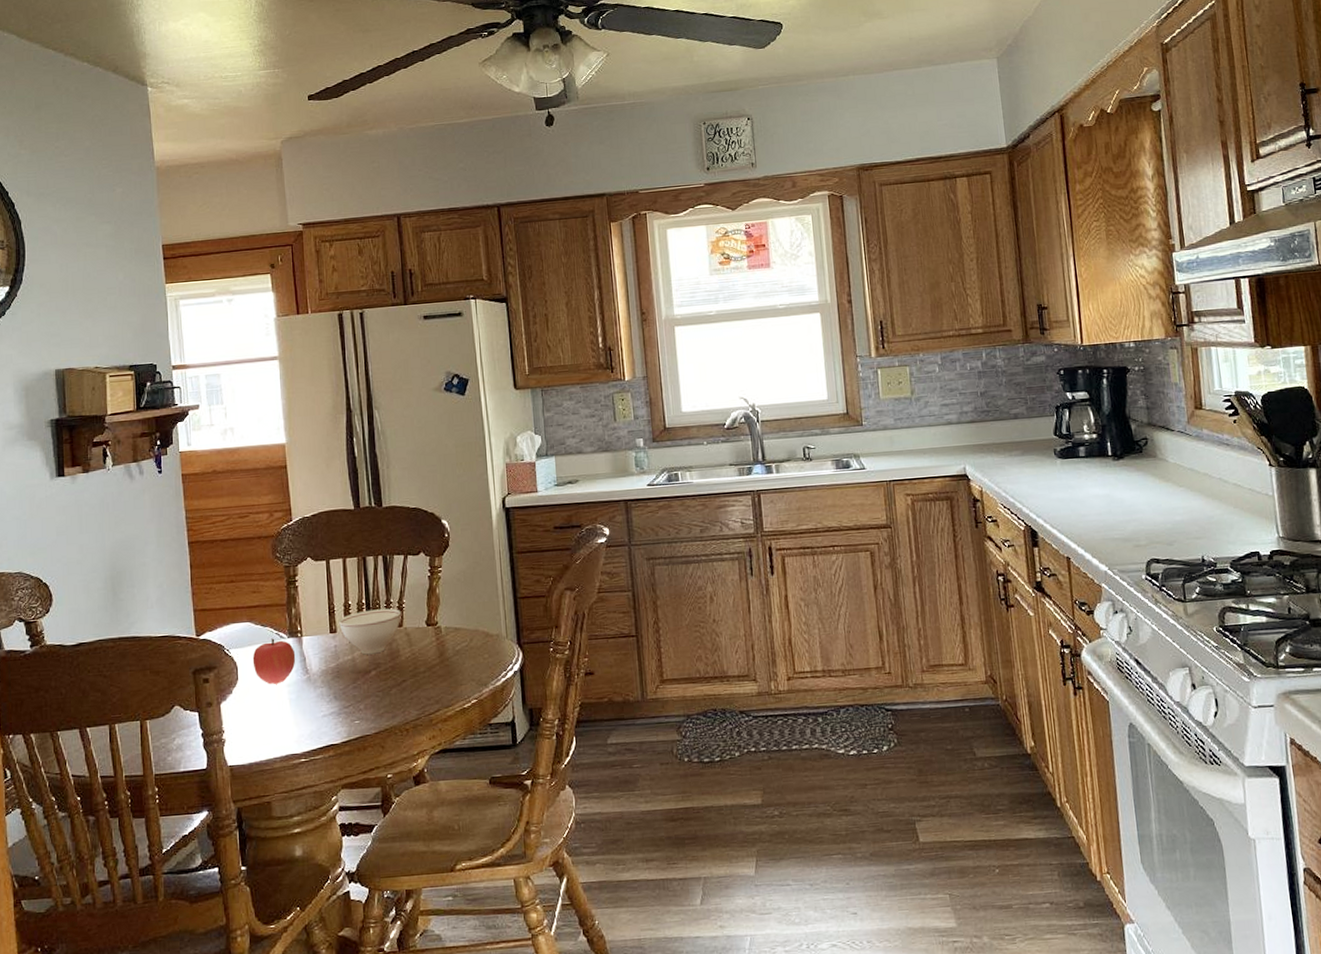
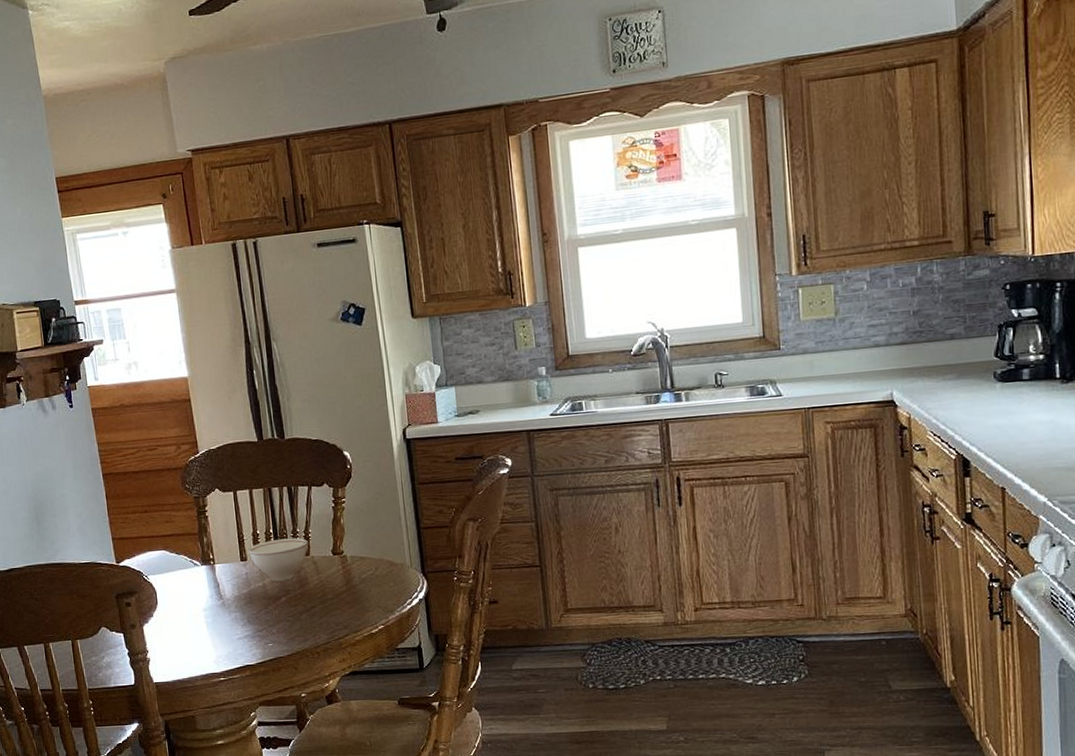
fruit: present [252,638,296,685] -> none [169,565,210,609]

